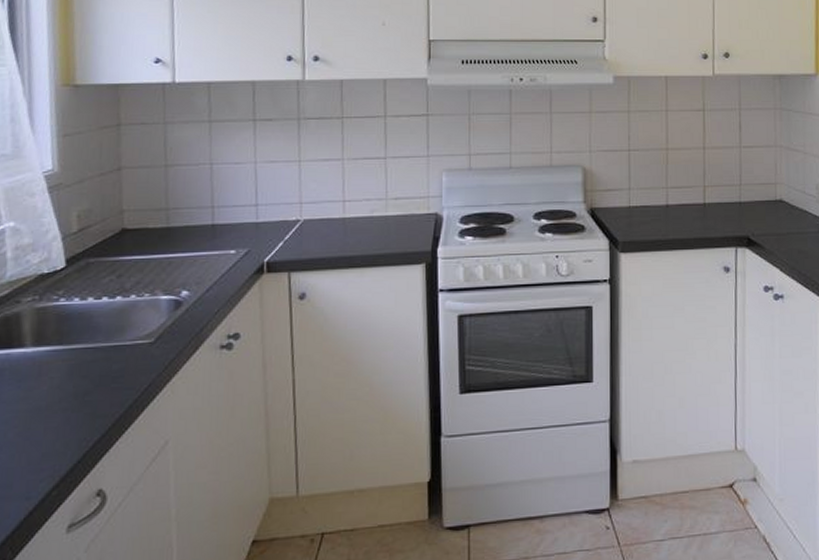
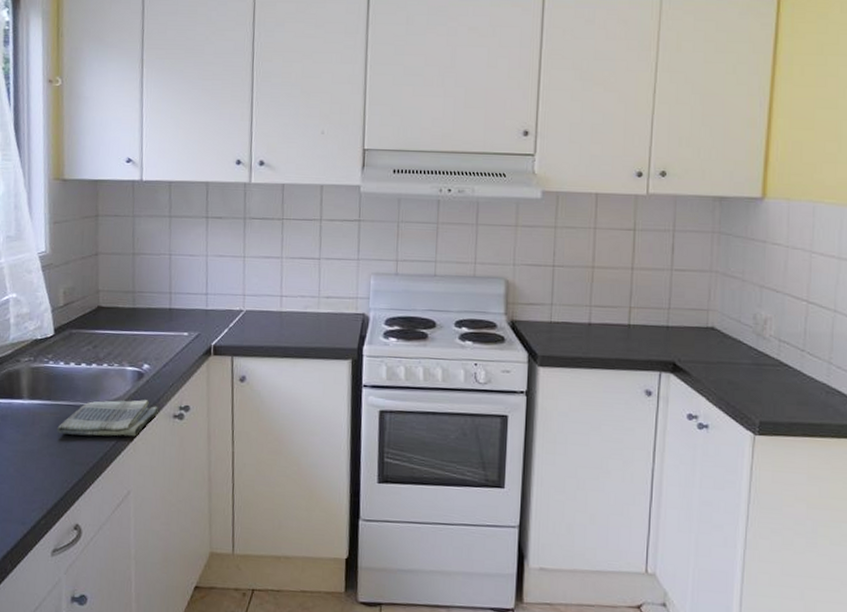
dish towel: none [71,332,202,384] -> present [57,400,159,437]

